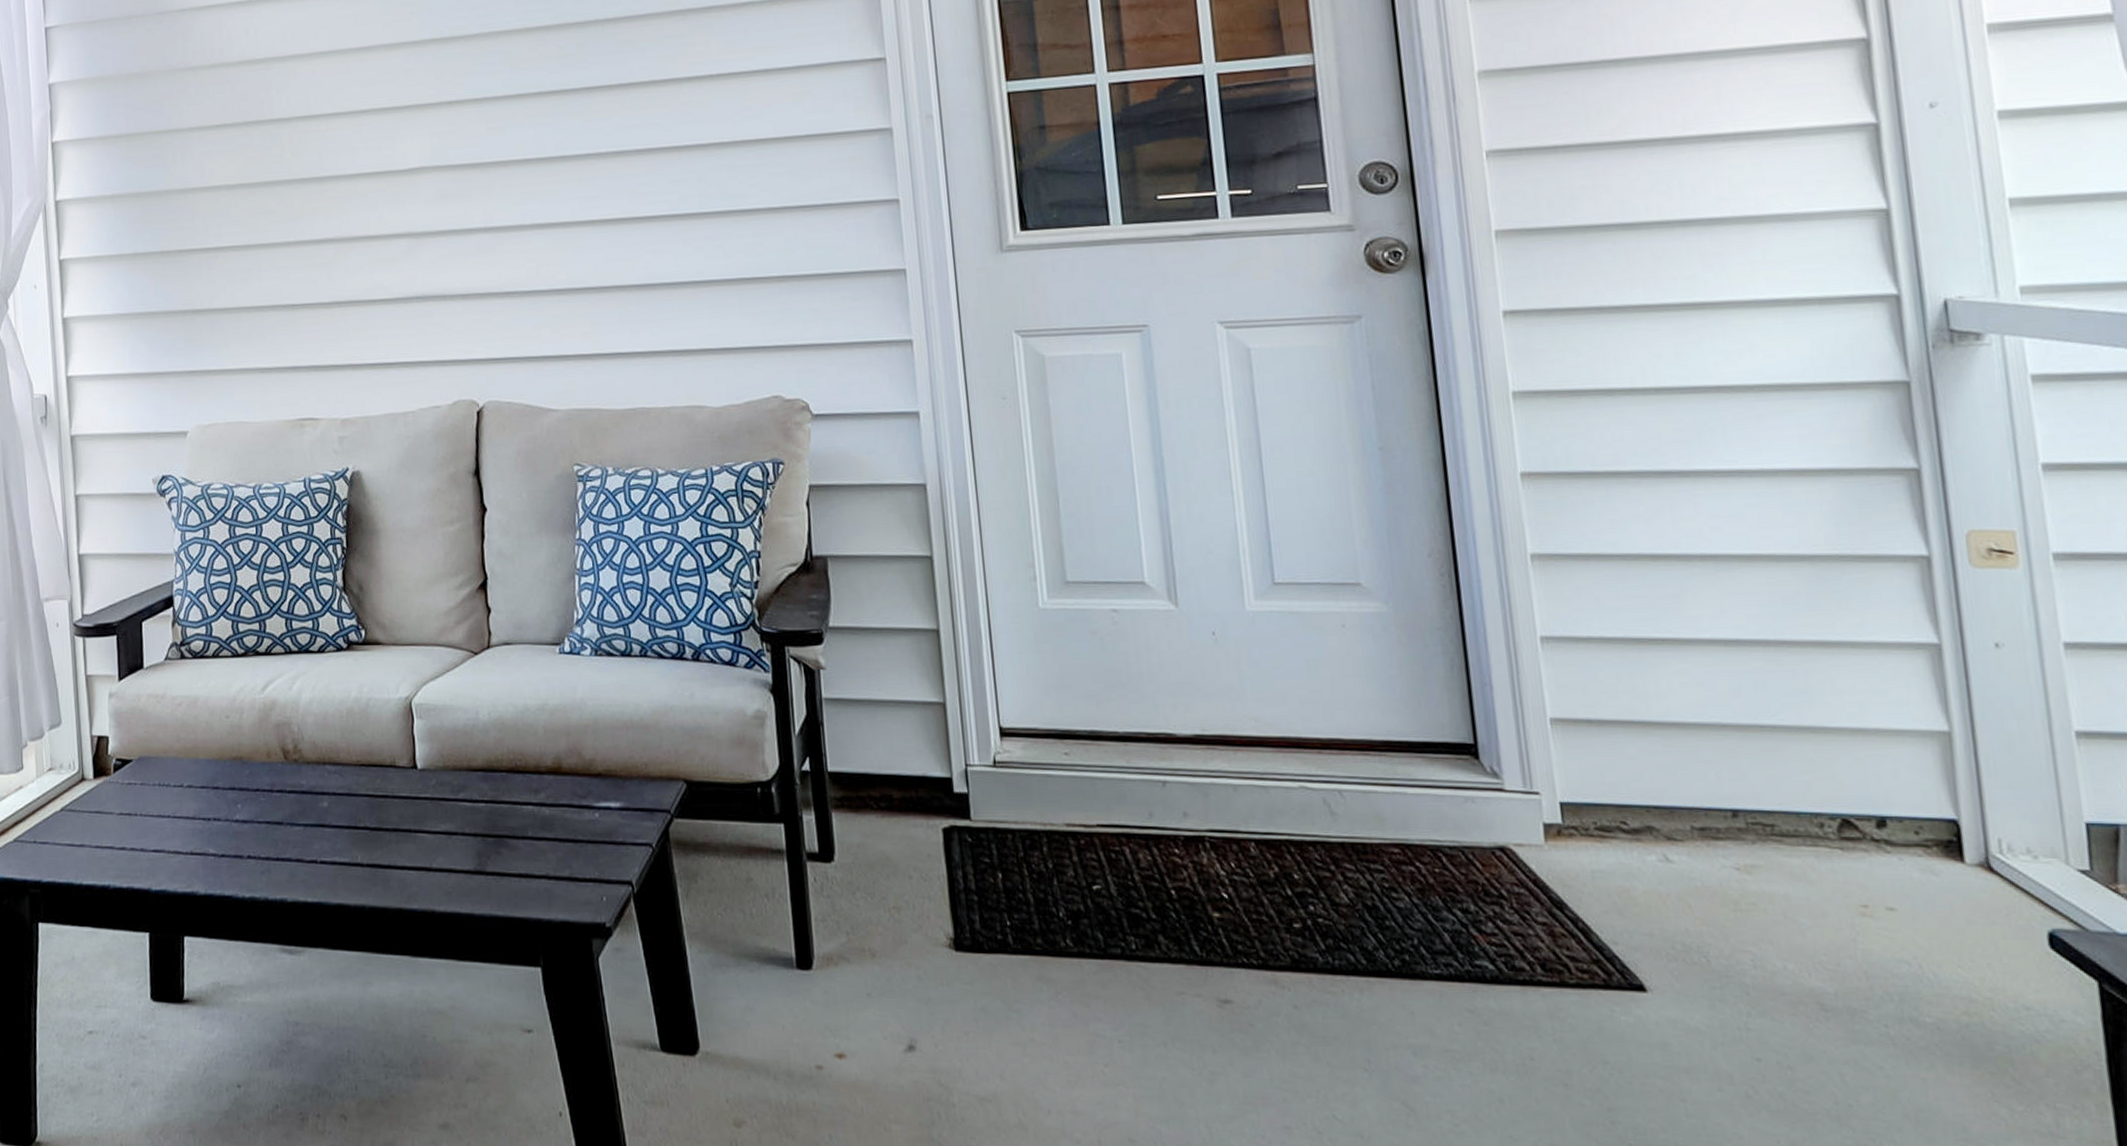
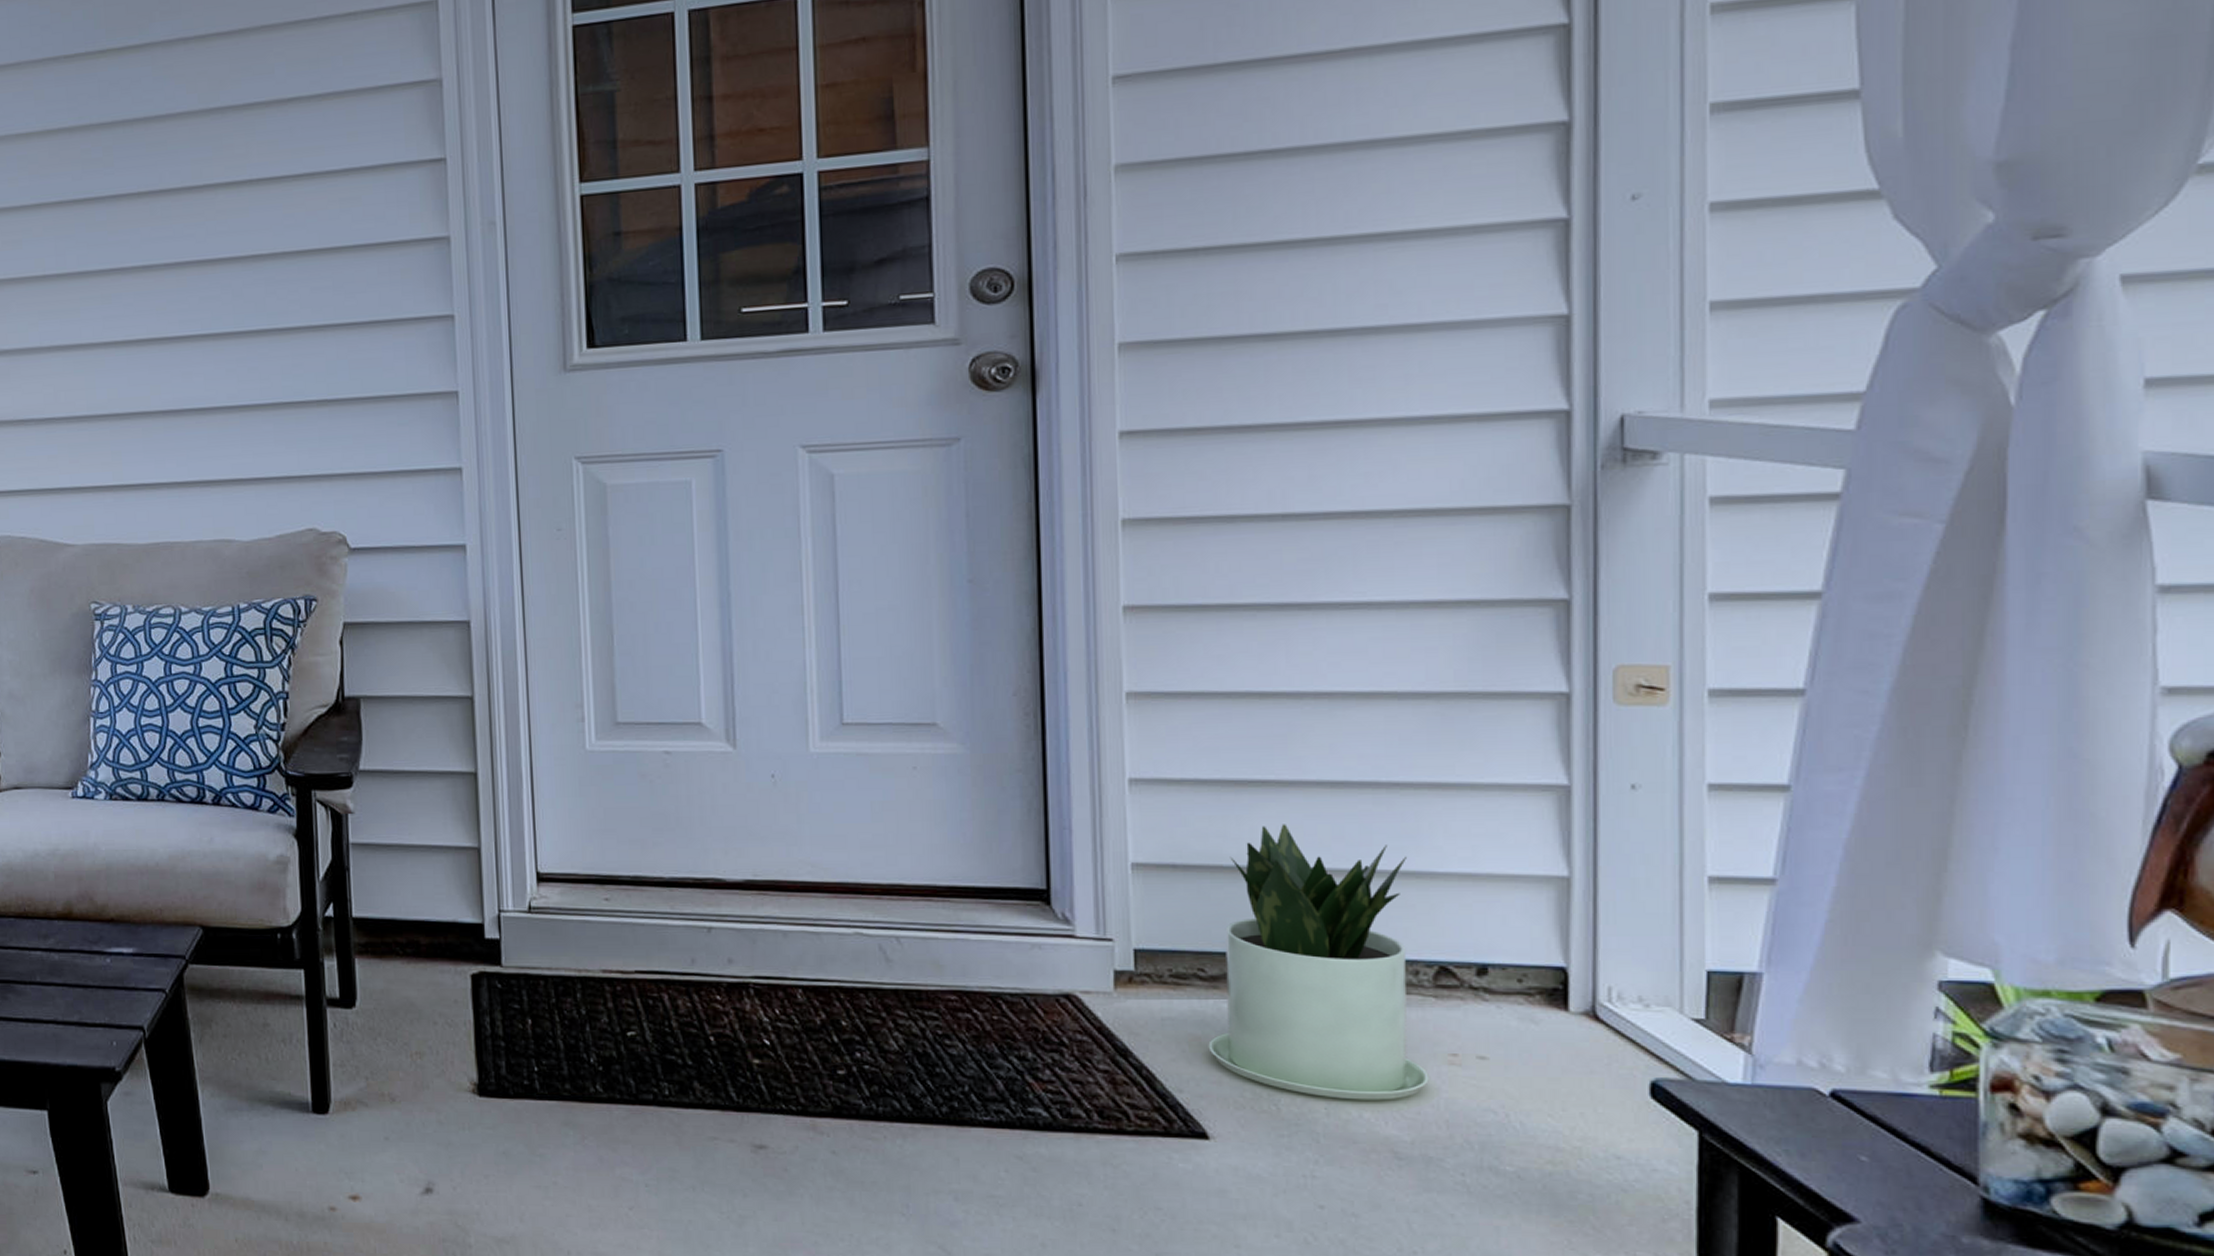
planter: none [1637,680,1845,952] -> present [1208,824,1429,1100]

